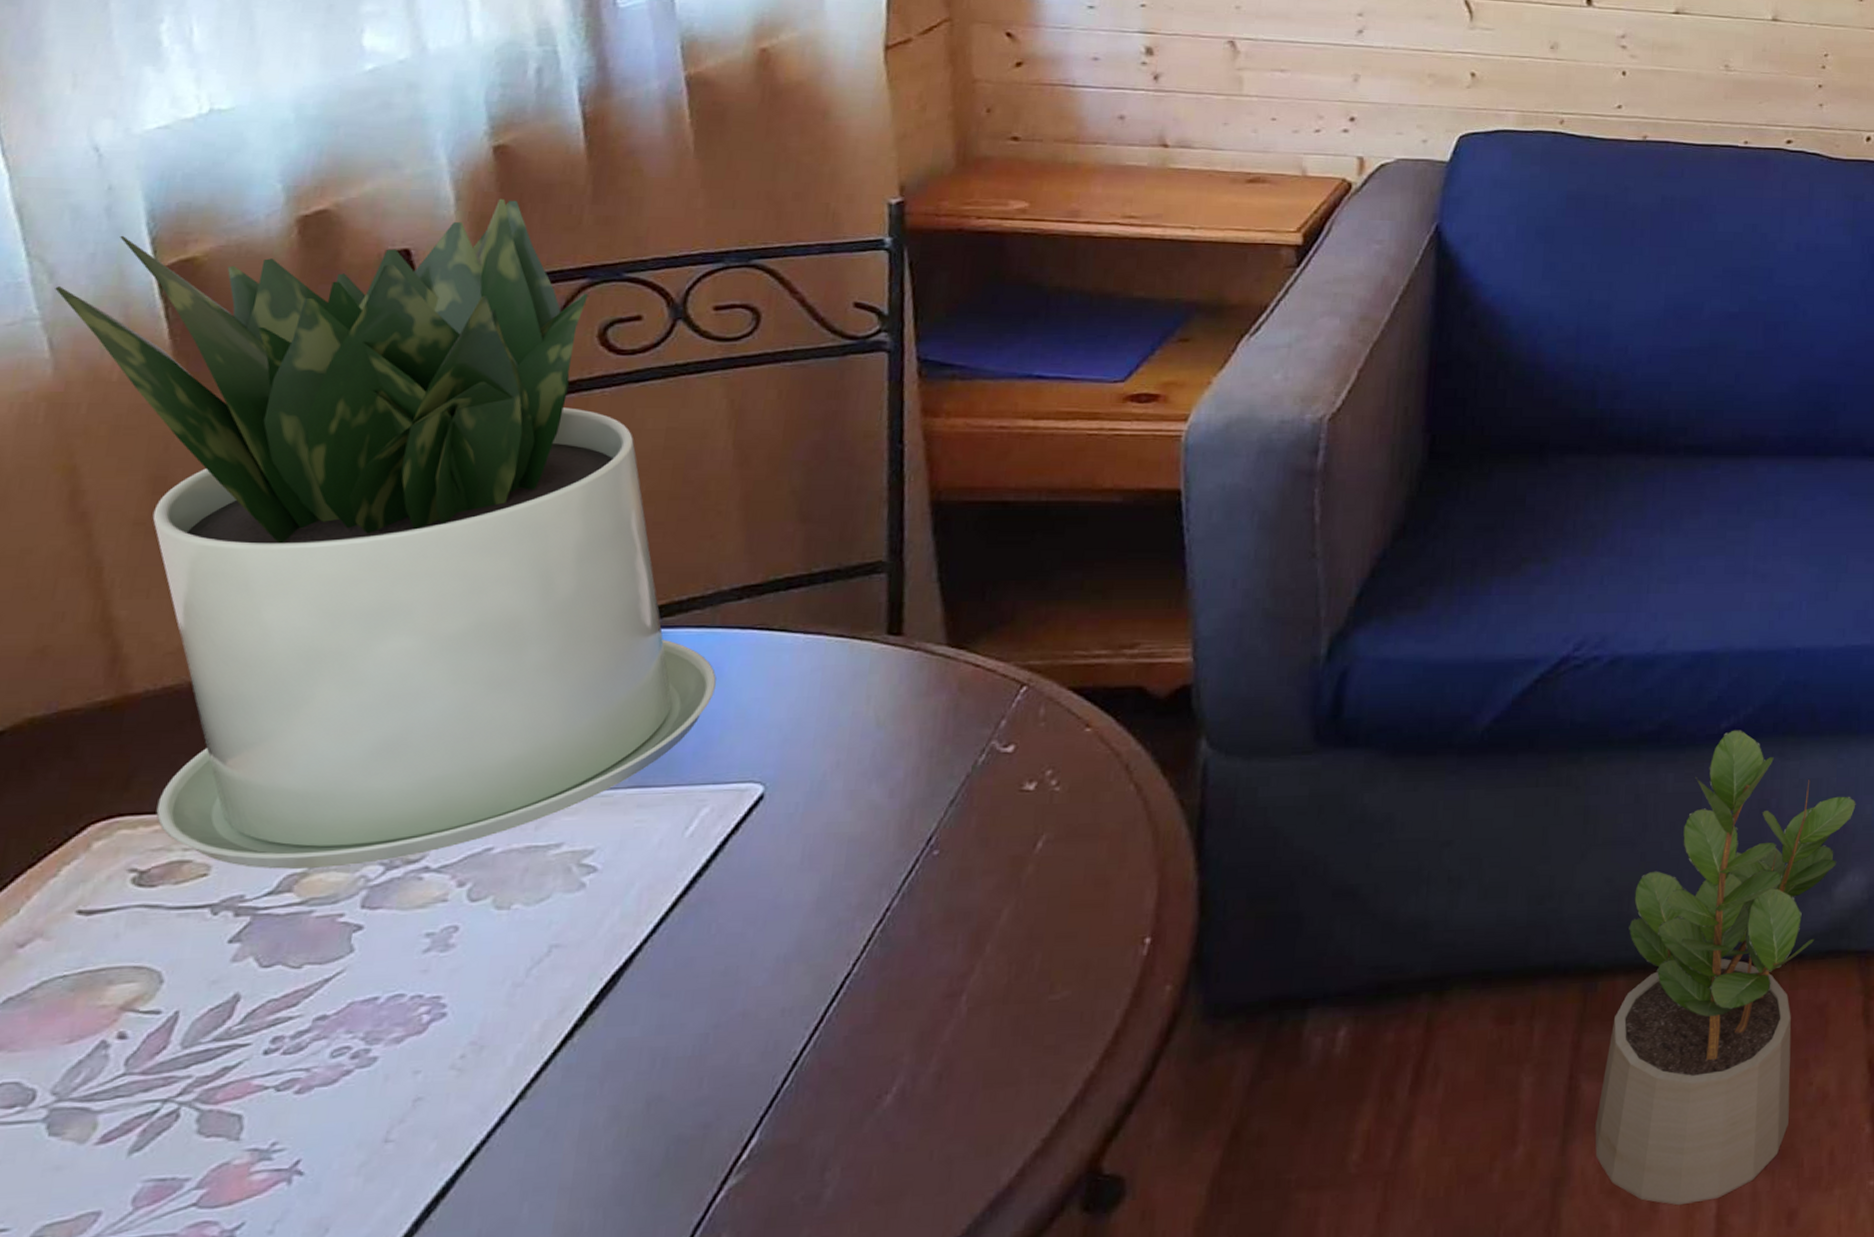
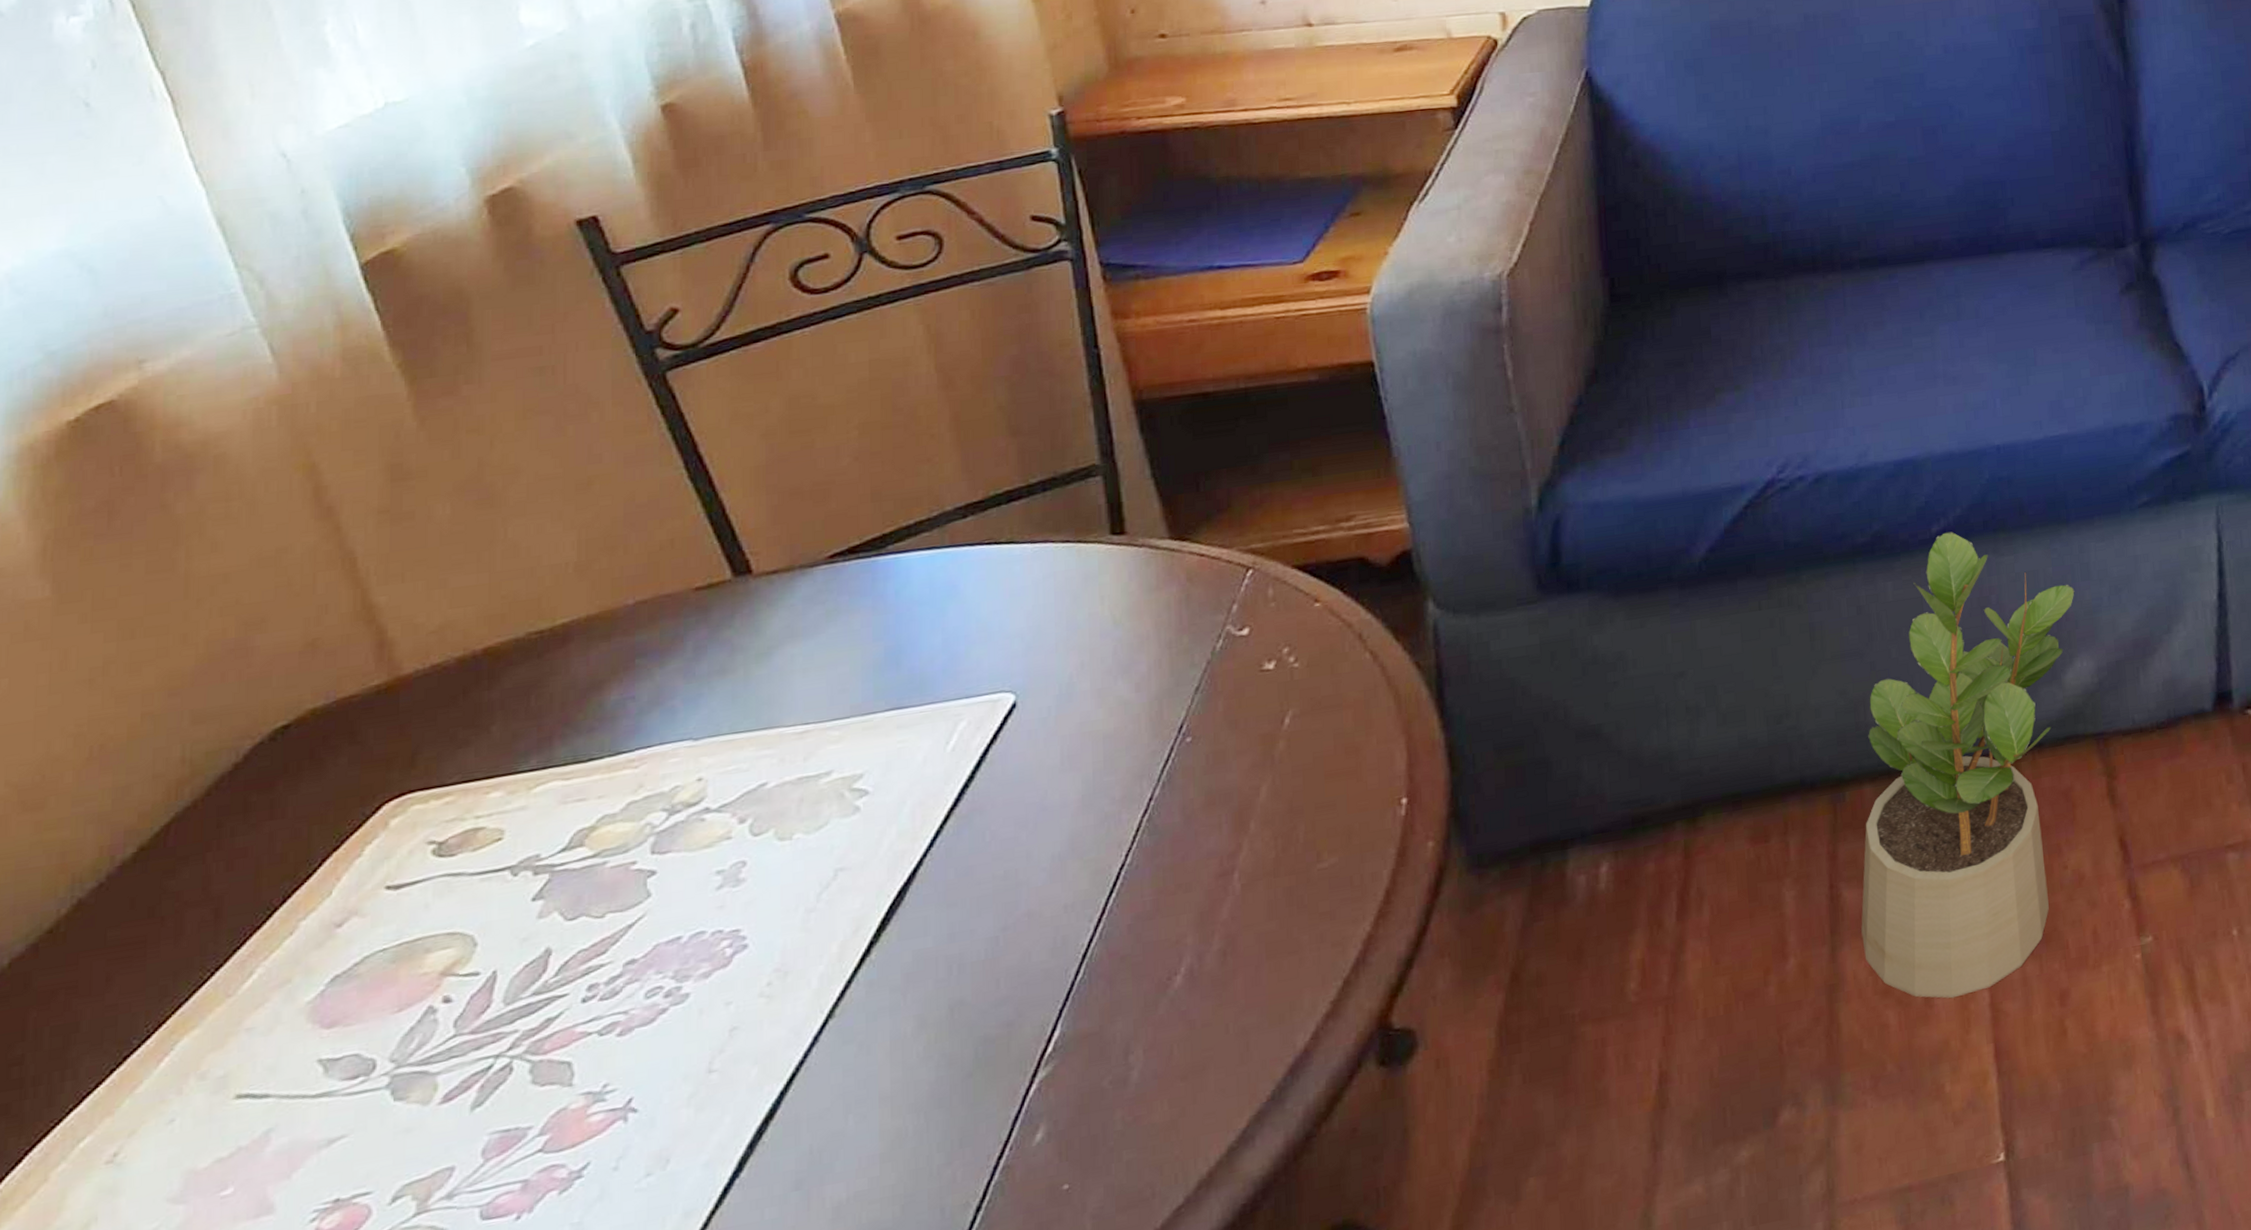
planter: present [55,198,717,869] -> none [267,155,954,828]

